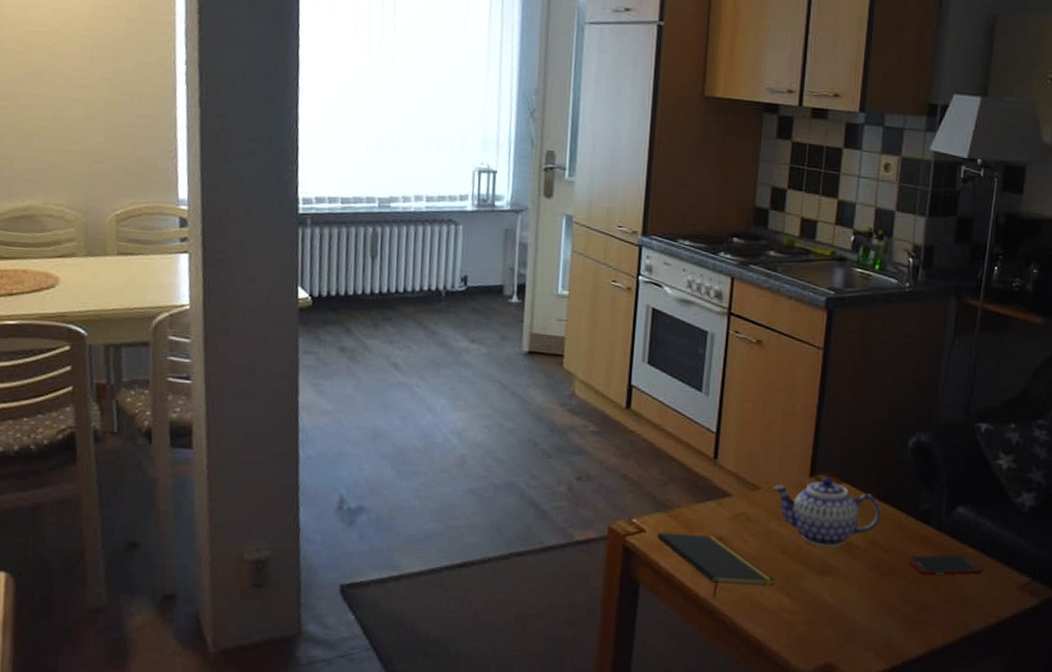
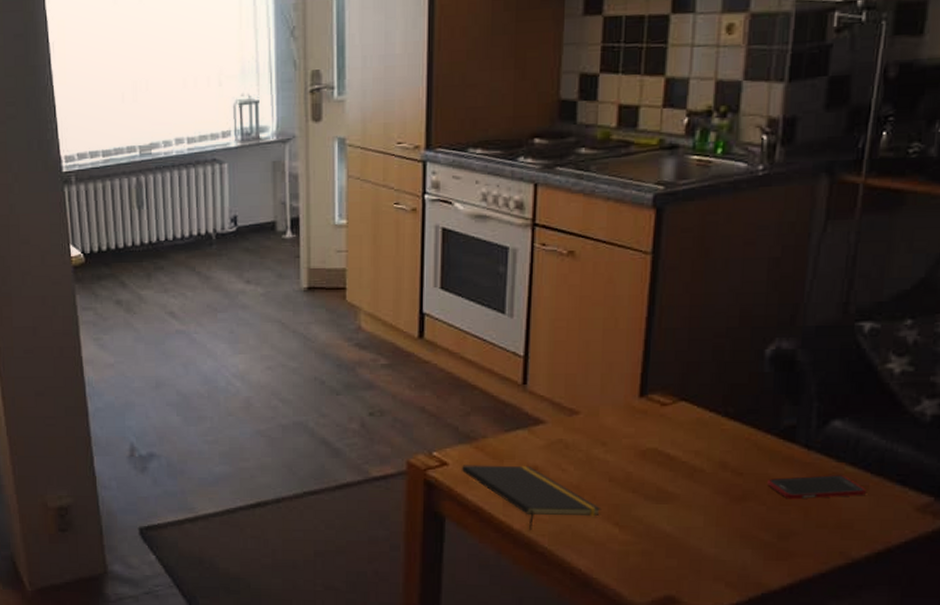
teapot: present [772,477,881,548] -> none [593,396,730,473]

